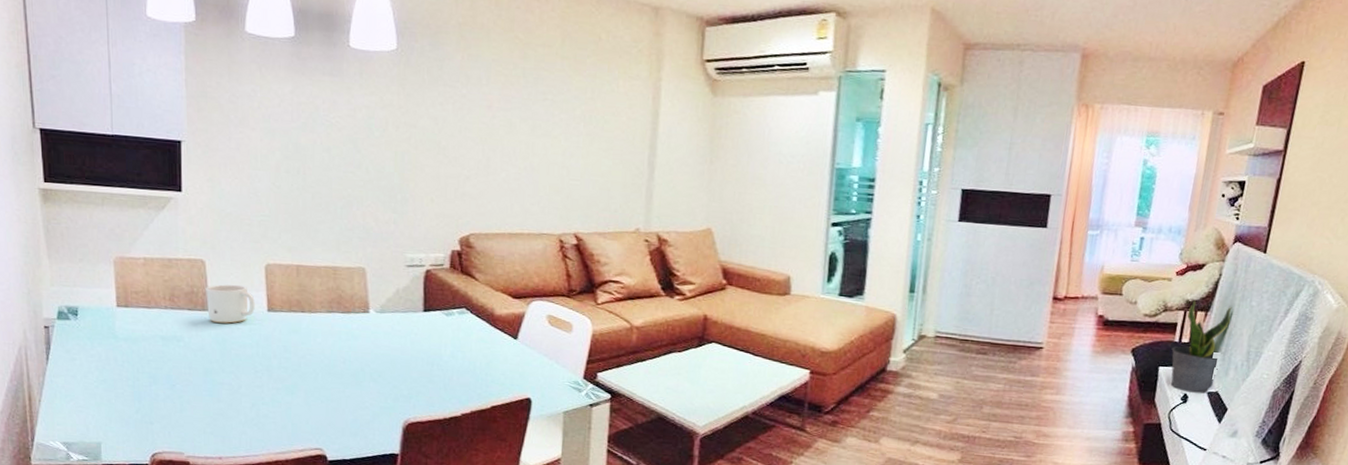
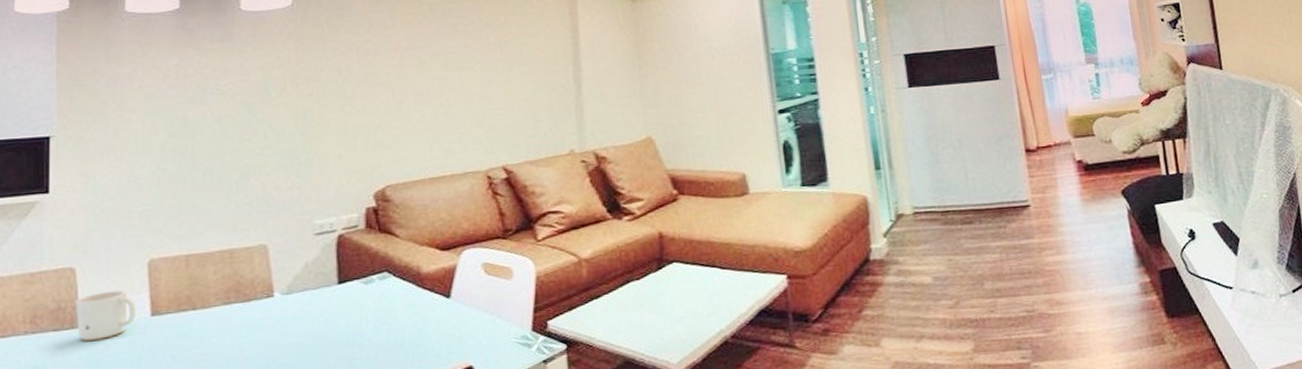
potted plant: present [1171,300,1232,394] -> none [1161,128,1215,228]

